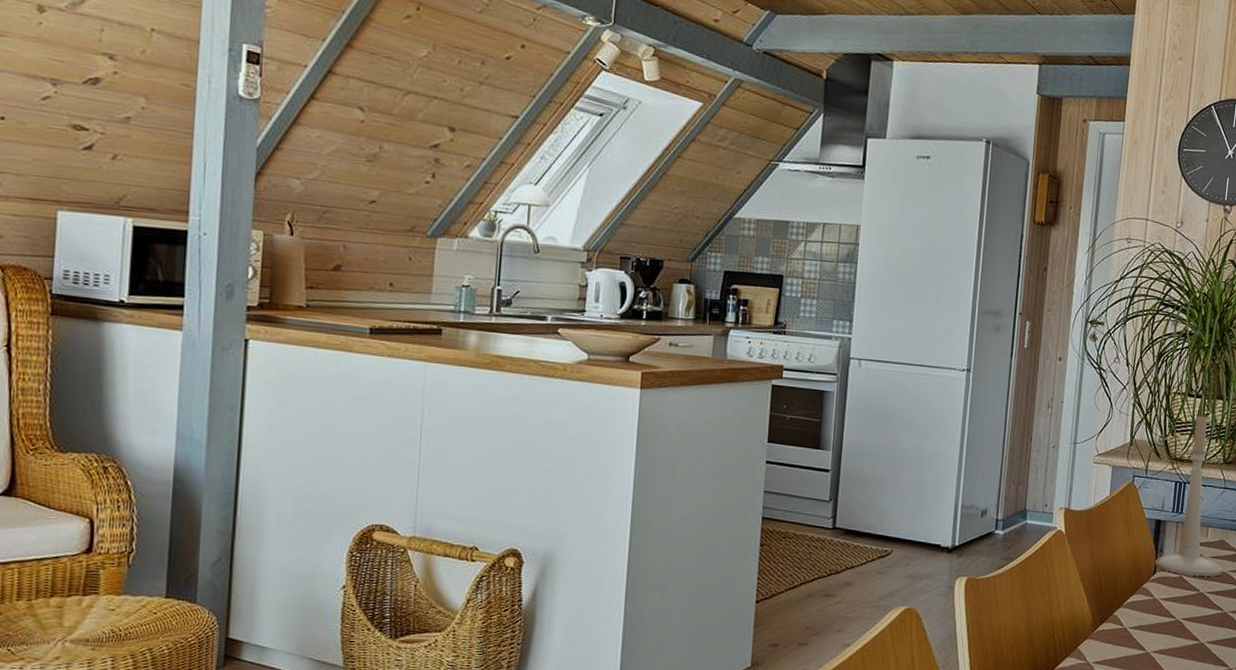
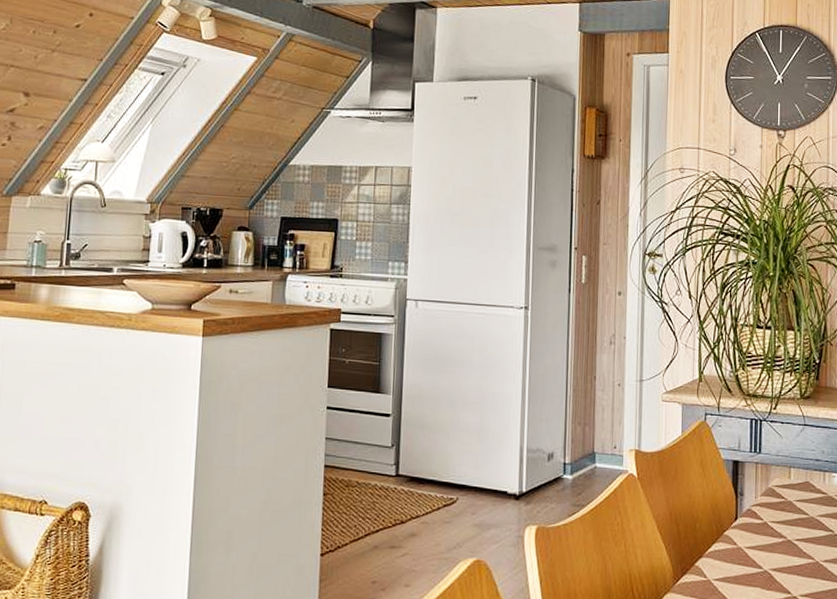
candlestick: present [1154,414,1223,577] -> none [735,347,810,522]

